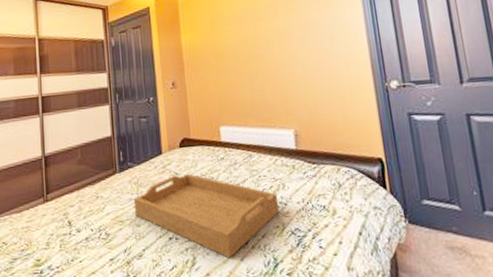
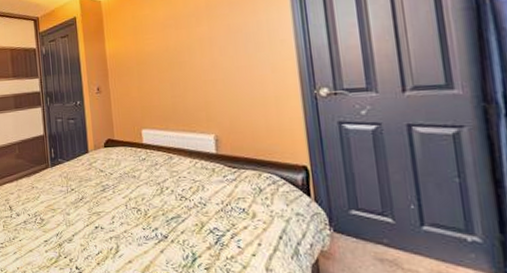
serving tray: present [133,173,280,258] -> none [64,171,199,249]

